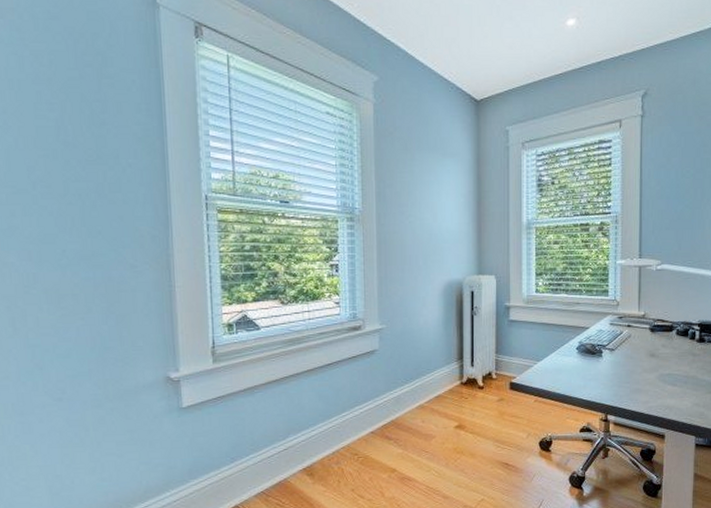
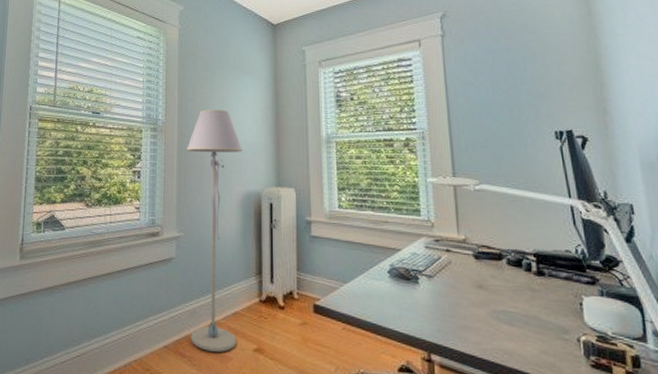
floor lamp: none [385,196,444,433] -> present [186,110,243,353]

